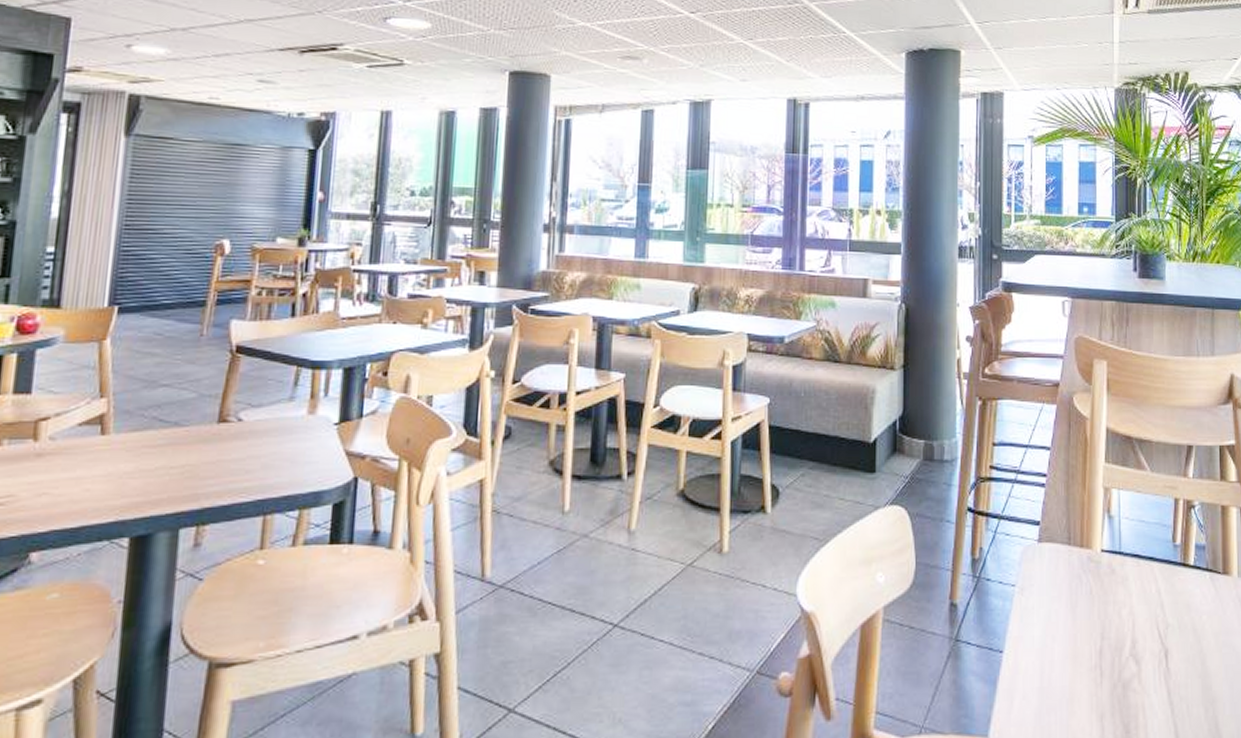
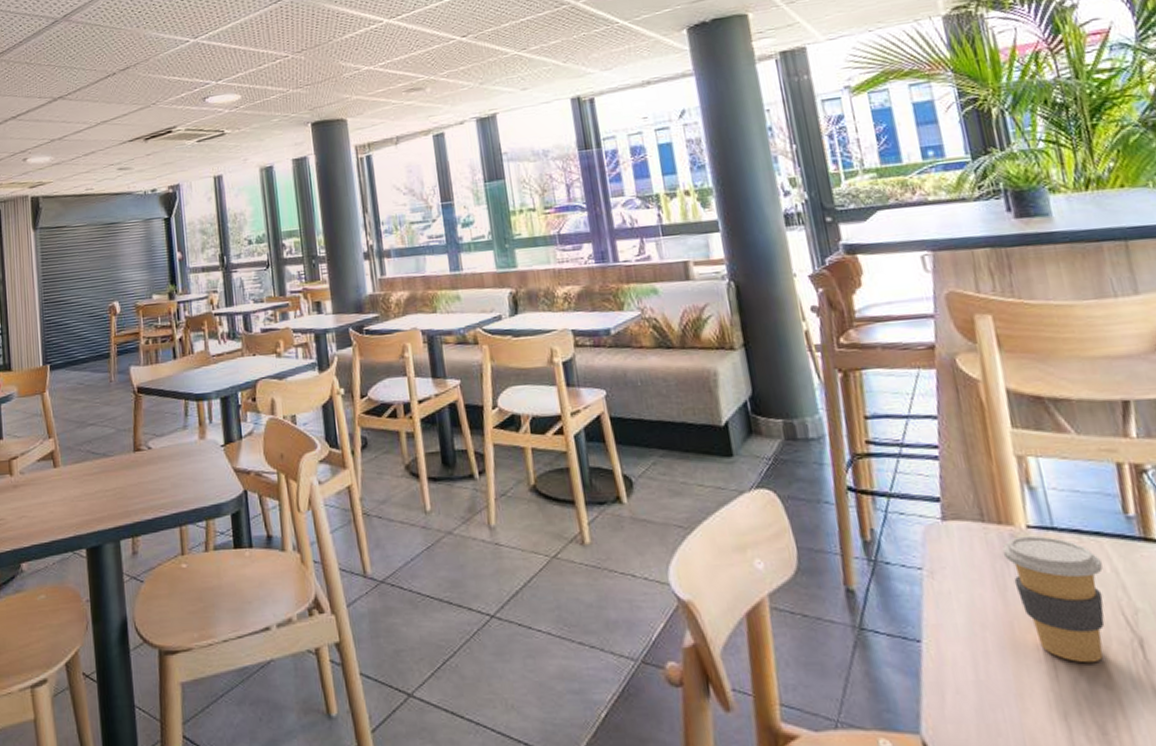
coffee cup: none [1079,558,1150,671] -> present [1001,535,1105,663]

